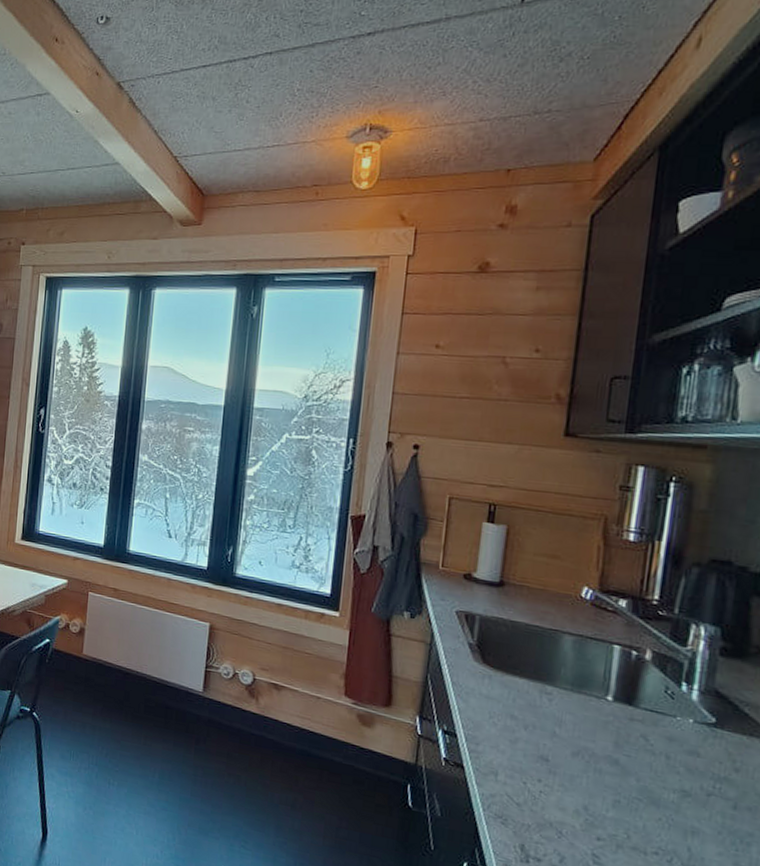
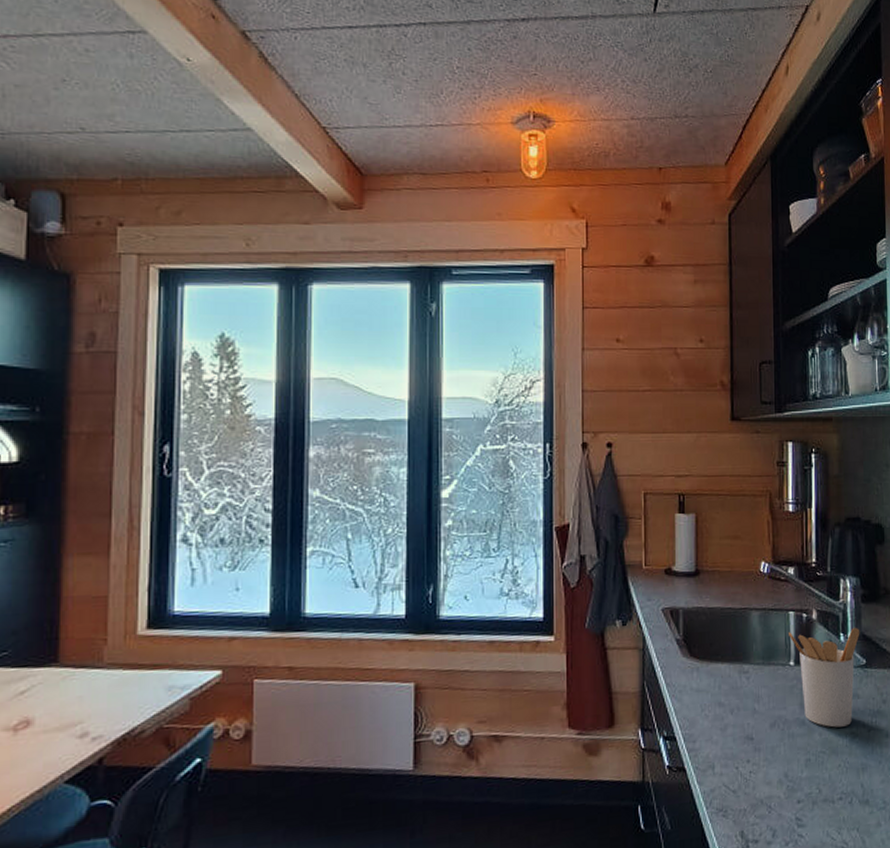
utensil holder: none [608,666,713,782] -> present [787,627,860,728]

